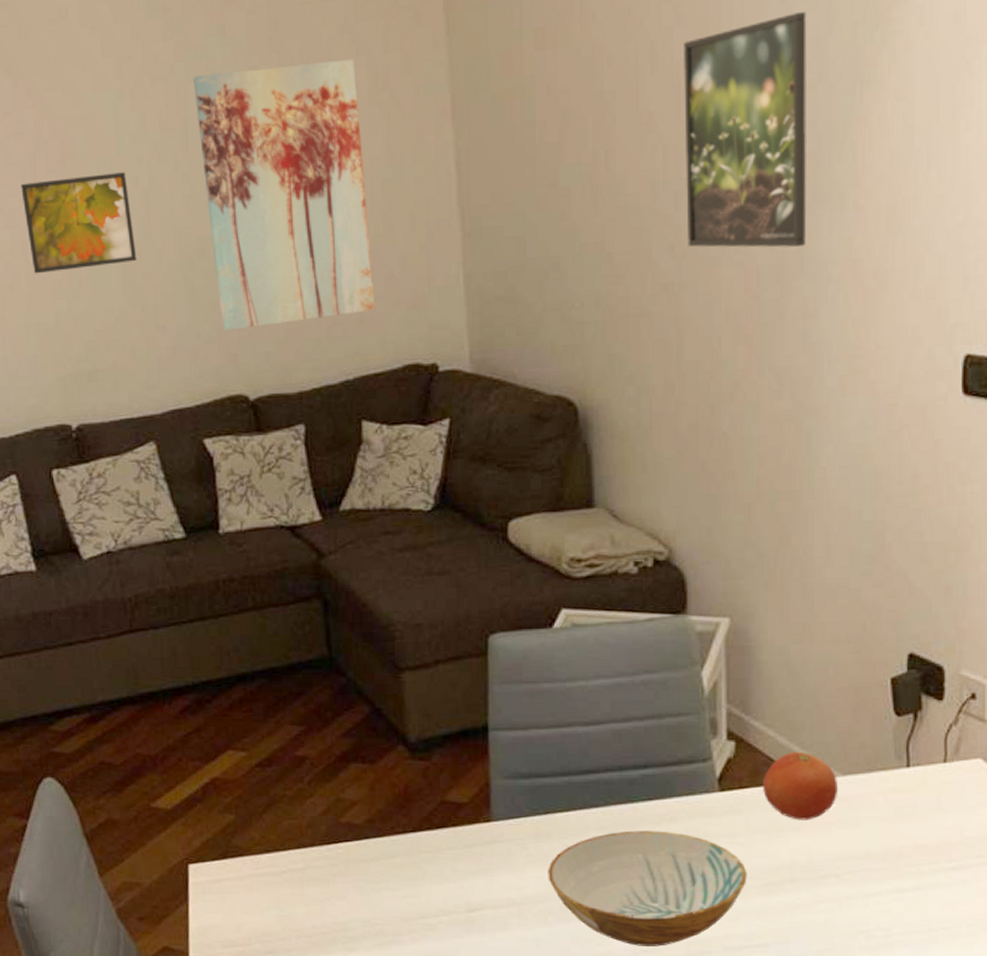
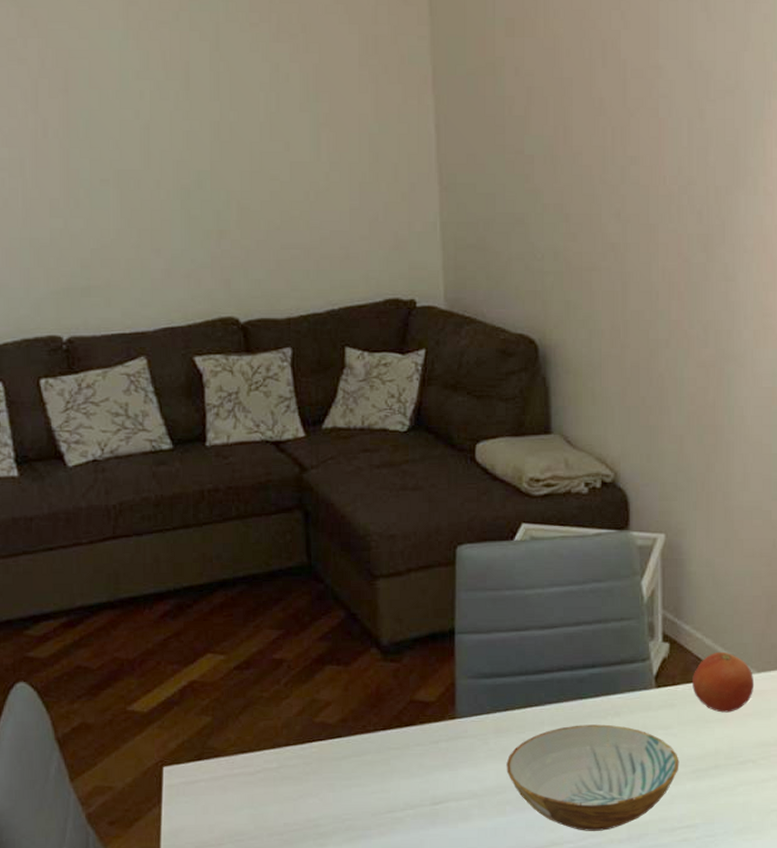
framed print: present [21,172,137,274] -> none [22,104,135,192]
wall art: present [193,58,375,331] -> none [197,24,360,258]
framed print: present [684,12,807,248] -> none [629,30,727,221]

